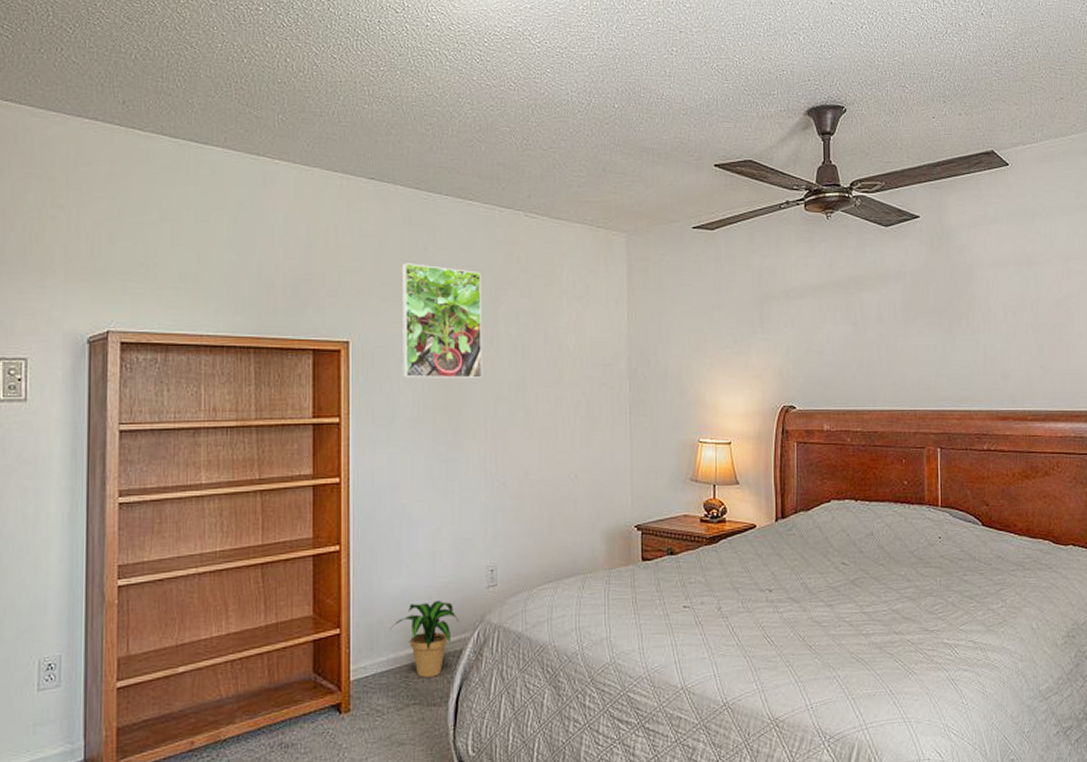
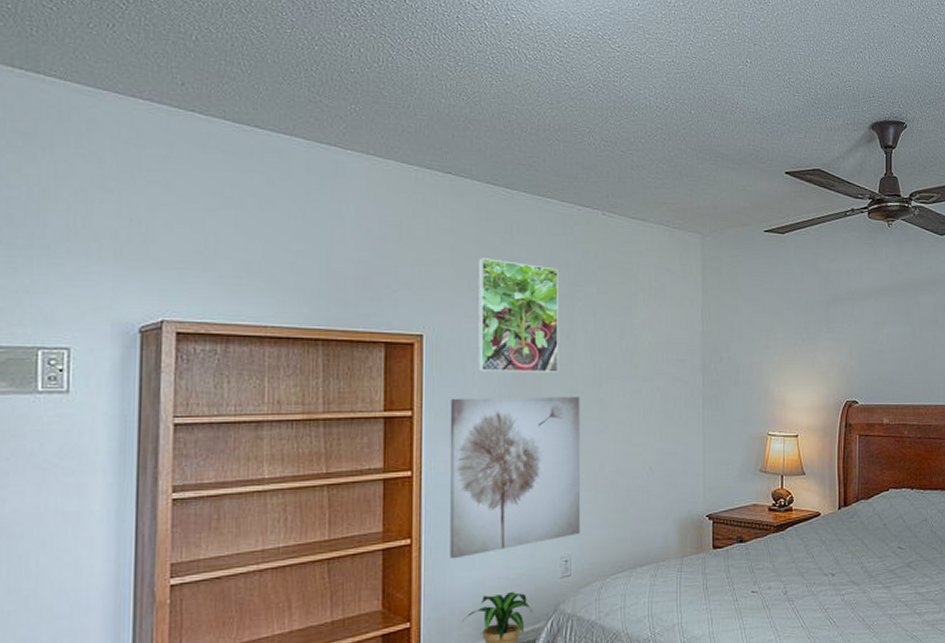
wall art: none [376,403,506,567] -> present [449,397,581,559]

